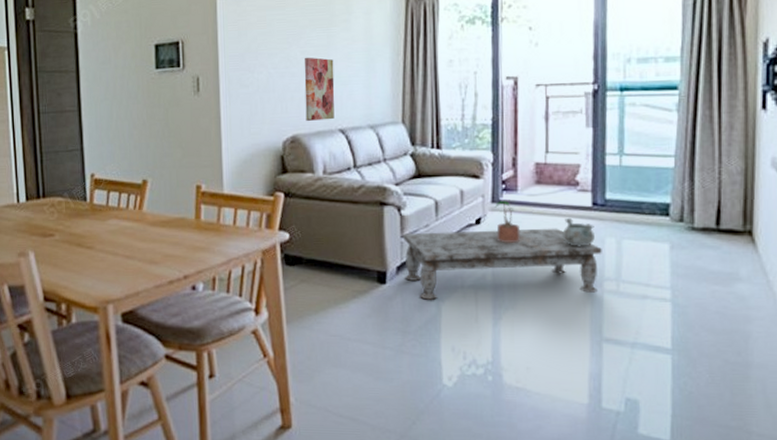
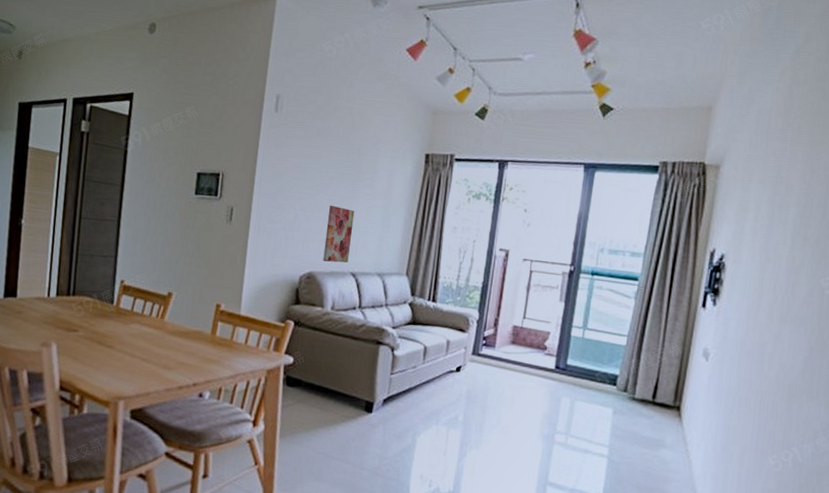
coffee table: present [402,228,602,300] -> none [389,371,558,443]
potted plant: present [494,201,521,243] -> none [473,354,493,392]
decorative bowl: present [562,217,595,246] -> none [527,376,554,402]

